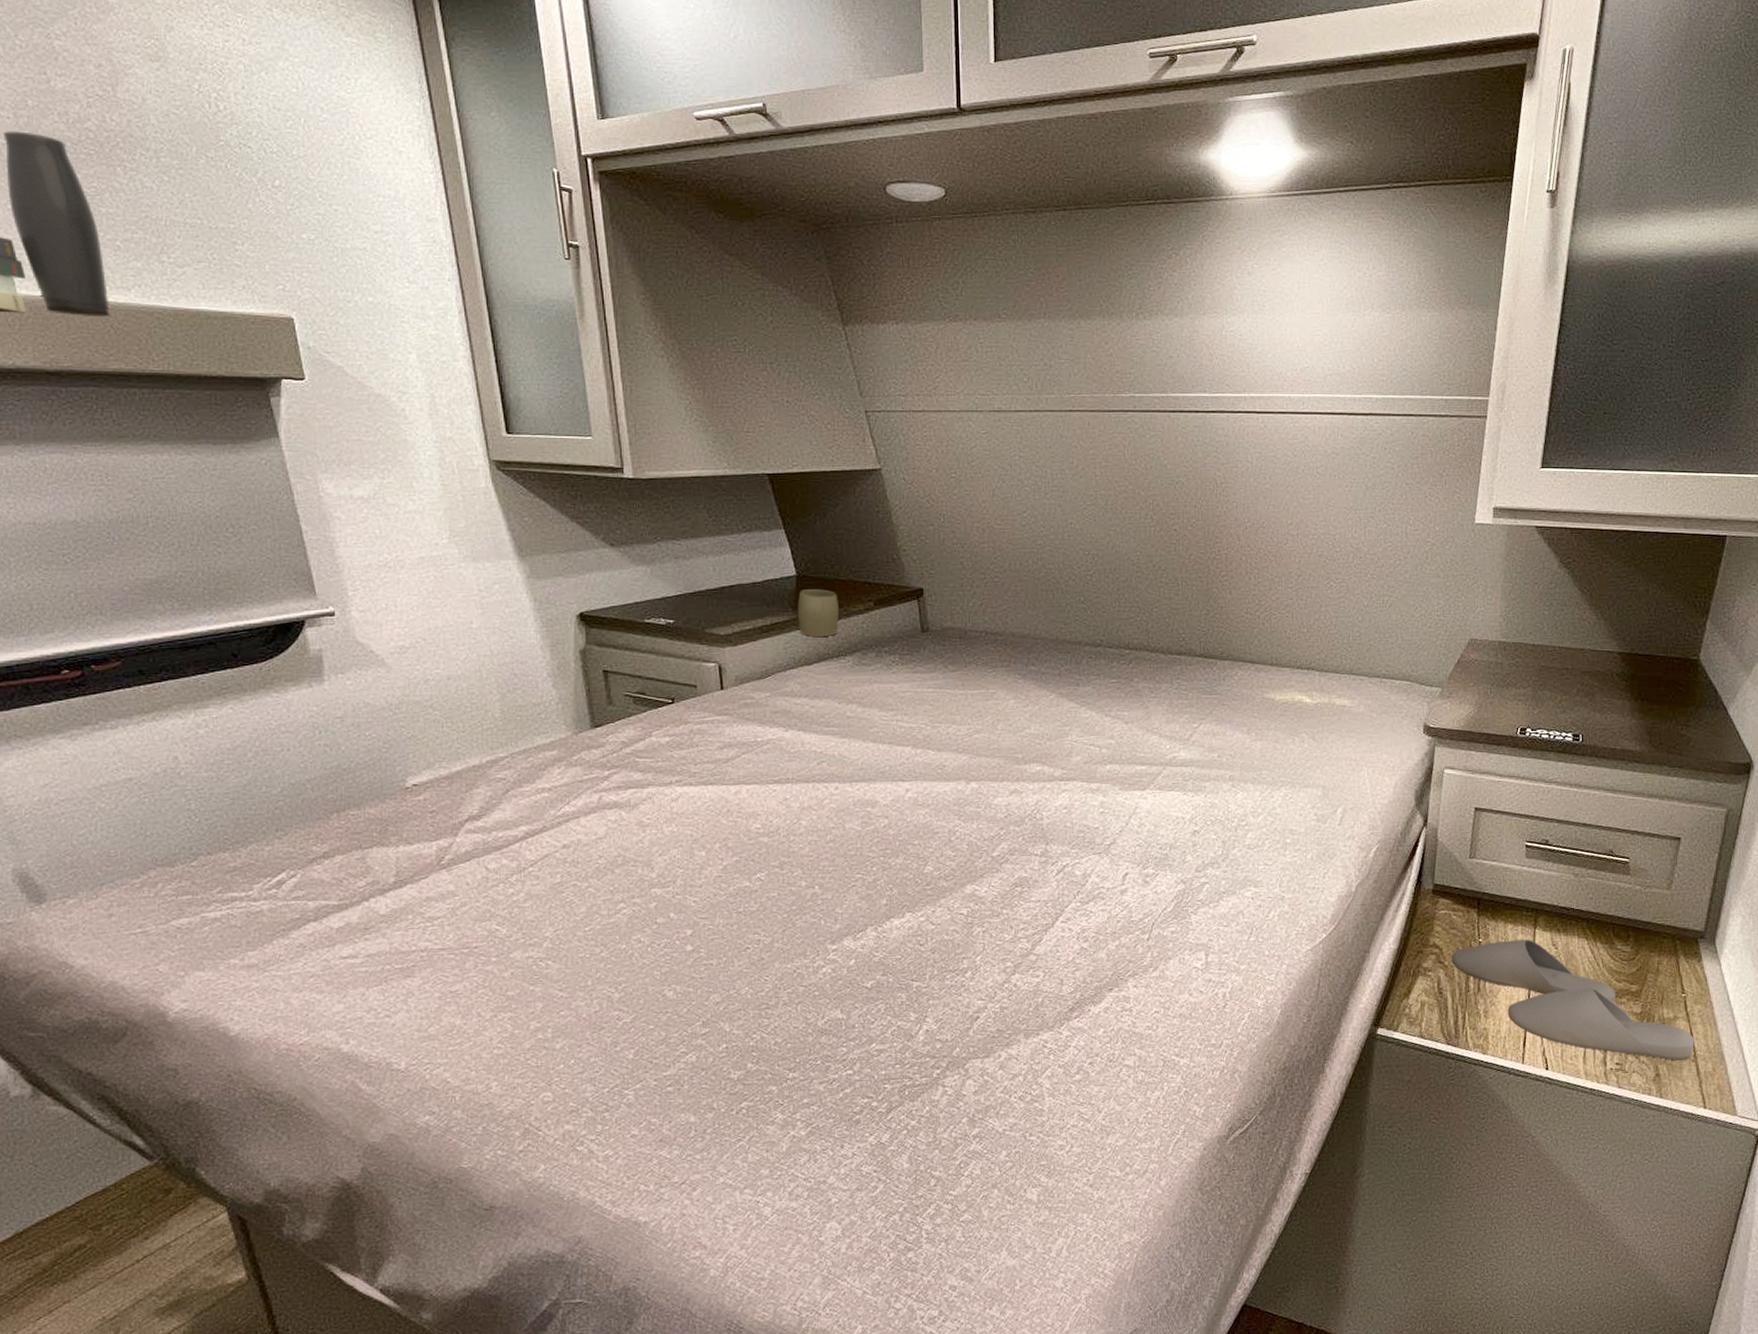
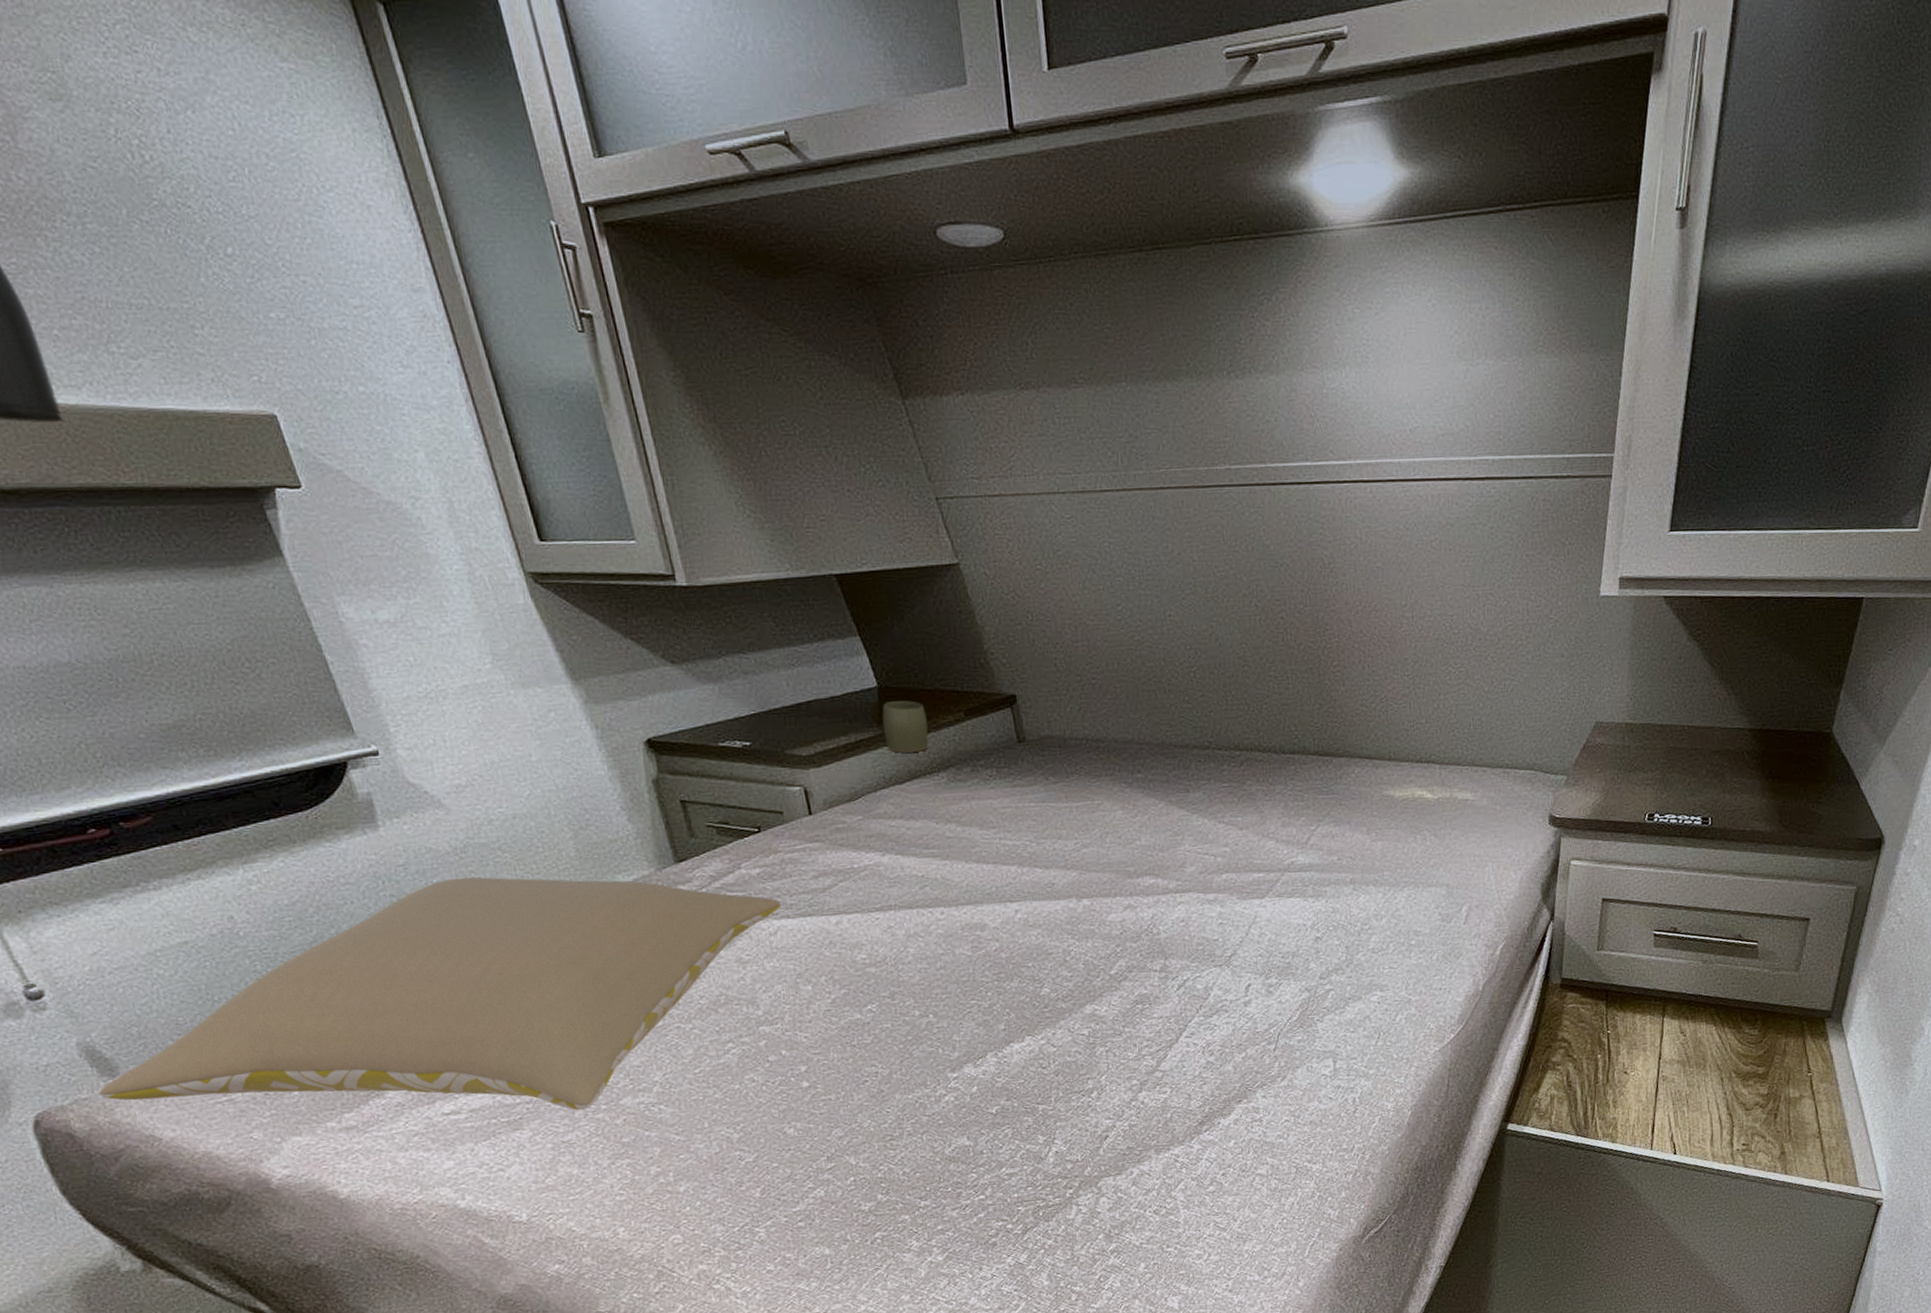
pillow: none [23,731,686,962] -> present [98,877,782,1111]
slippers: present [1451,939,1694,1061] -> none [1580,1028,1819,1138]

